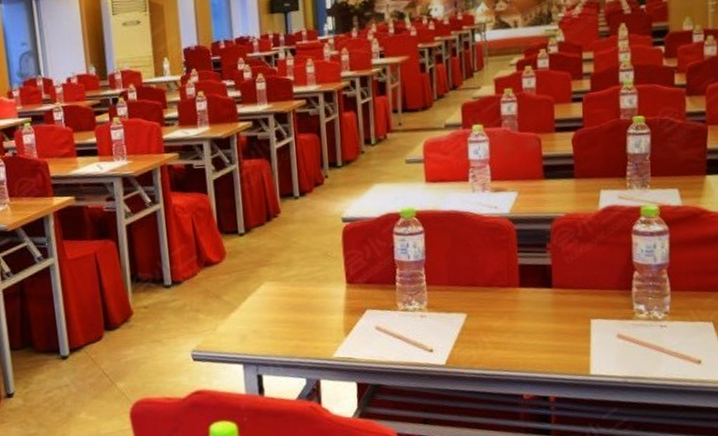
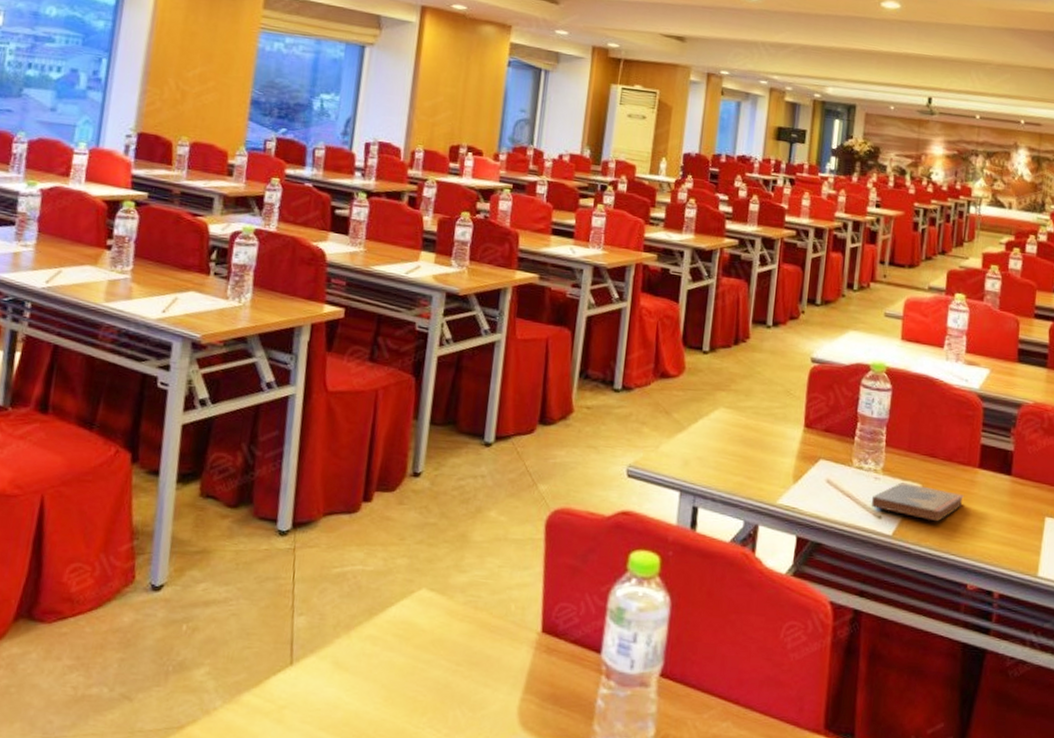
hardcover book: none [422,314,510,345] -> present [872,481,965,522]

